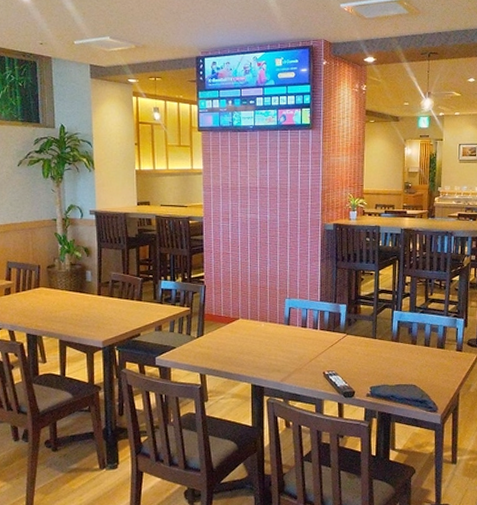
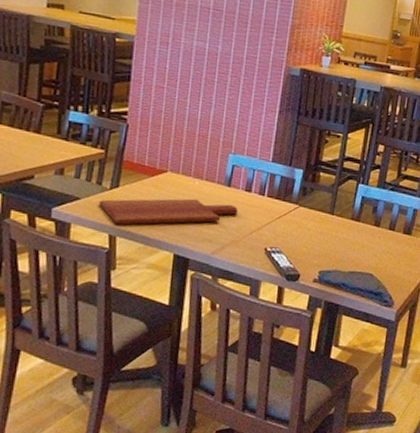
cutting board: none [190,338,298,365] -> present [98,198,238,225]

